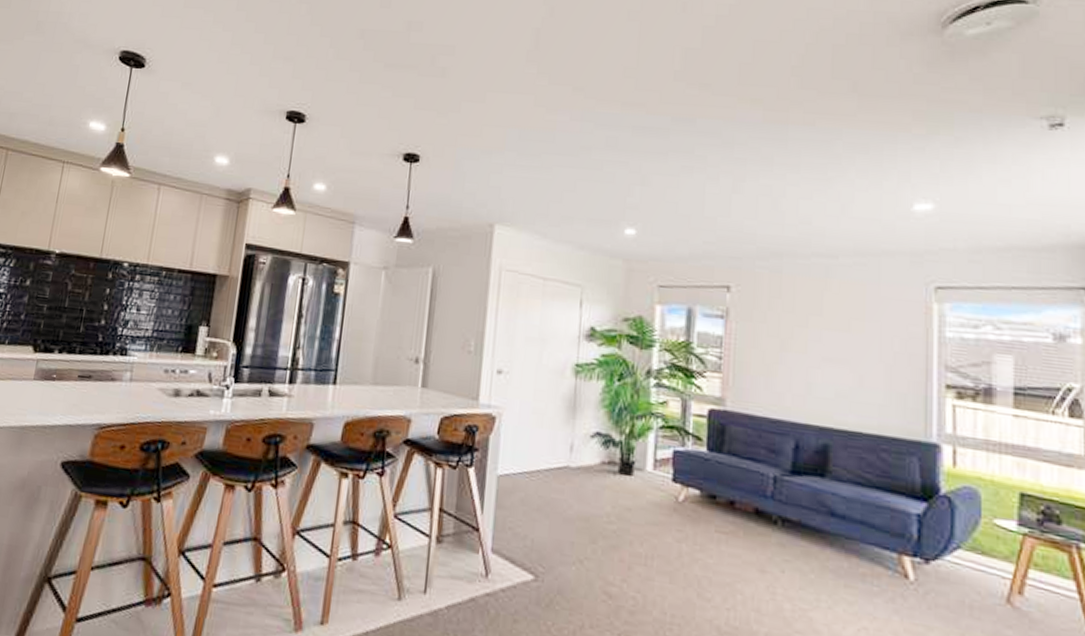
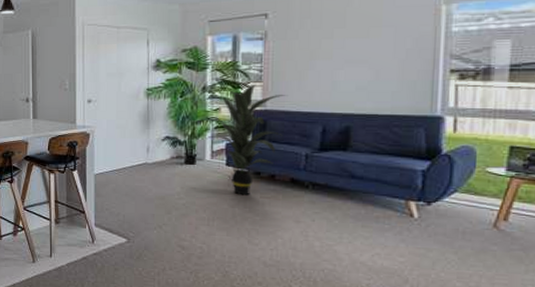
indoor plant: none [647,375,753,527] -> present [205,85,288,195]

